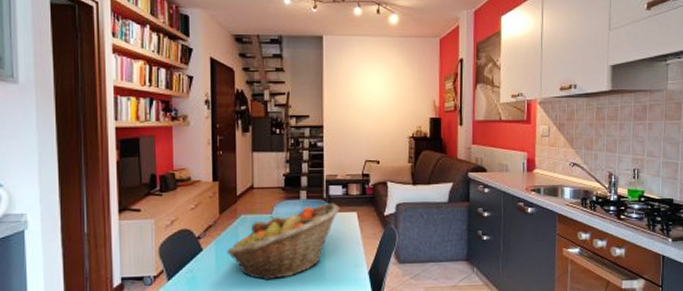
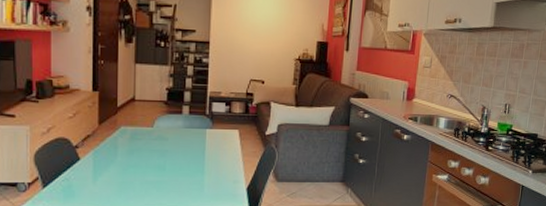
fruit basket: present [226,203,340,281] -> none [105,120,222,192]

